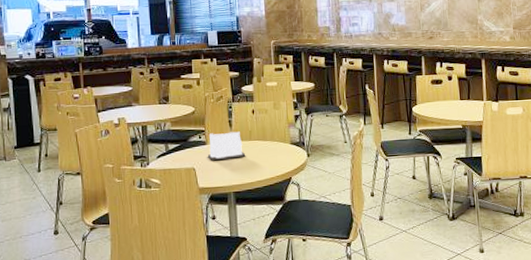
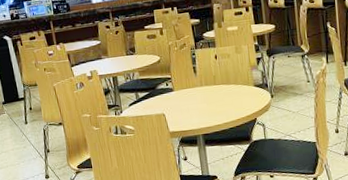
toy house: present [207,131,246,161] -> none [175,77,212,106]

